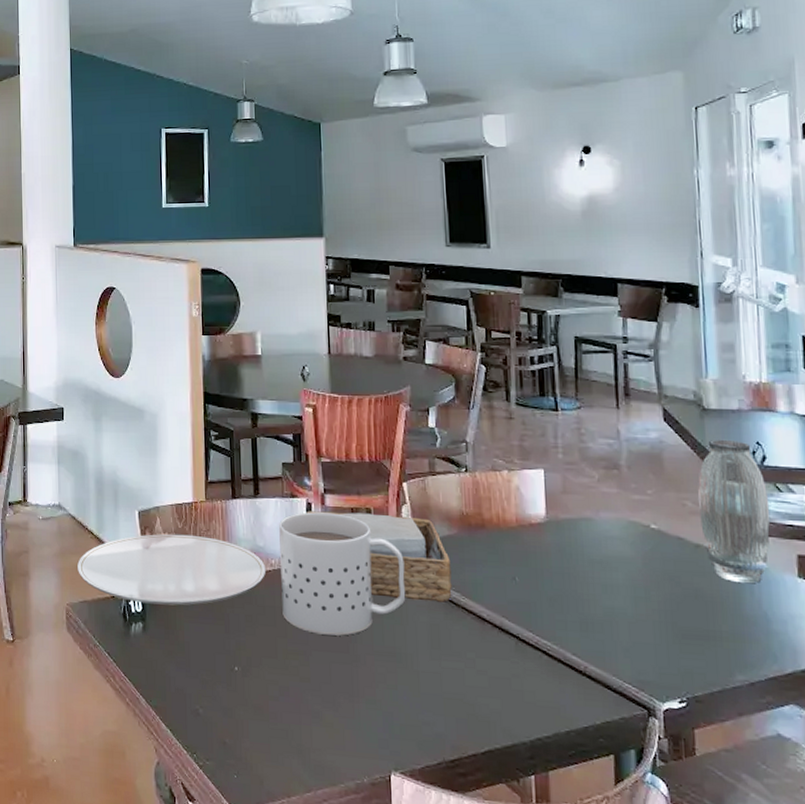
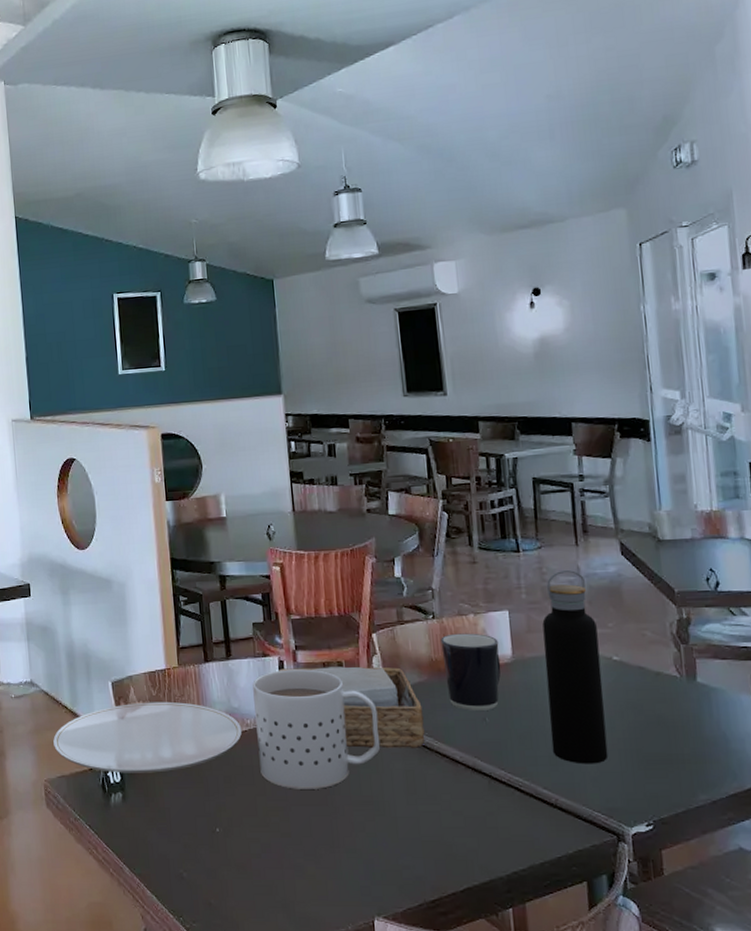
mug: none [473,488,534,570] -> present [441,633,501,711]
water bottle: none [578,433,642,634] -> present [542,570,609,764]
vase: present [697,439,771,584] -> none [656,568,726,707]

